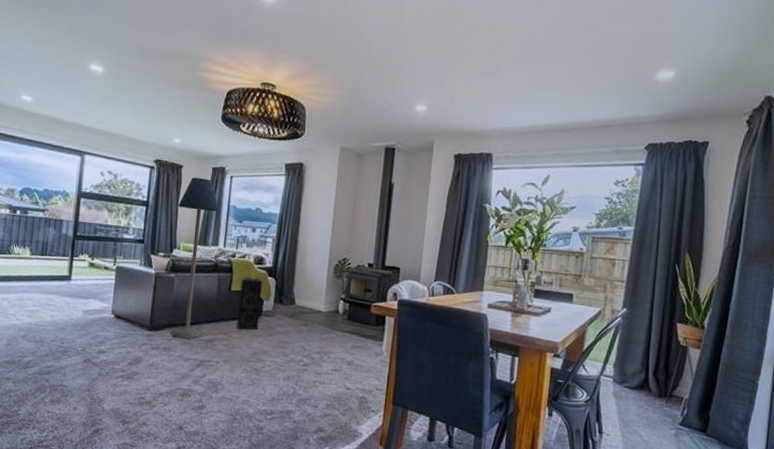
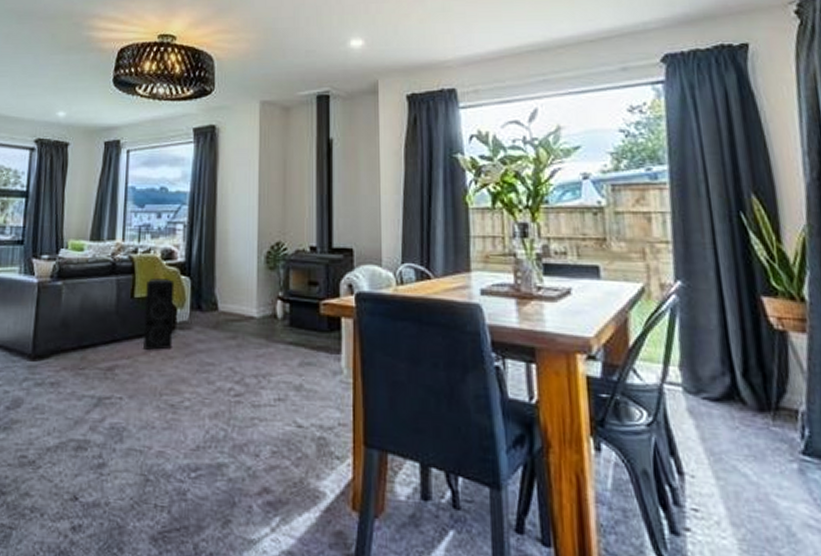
floor lamp: present [170,177,220,339] -> none [58,156,115,368]

